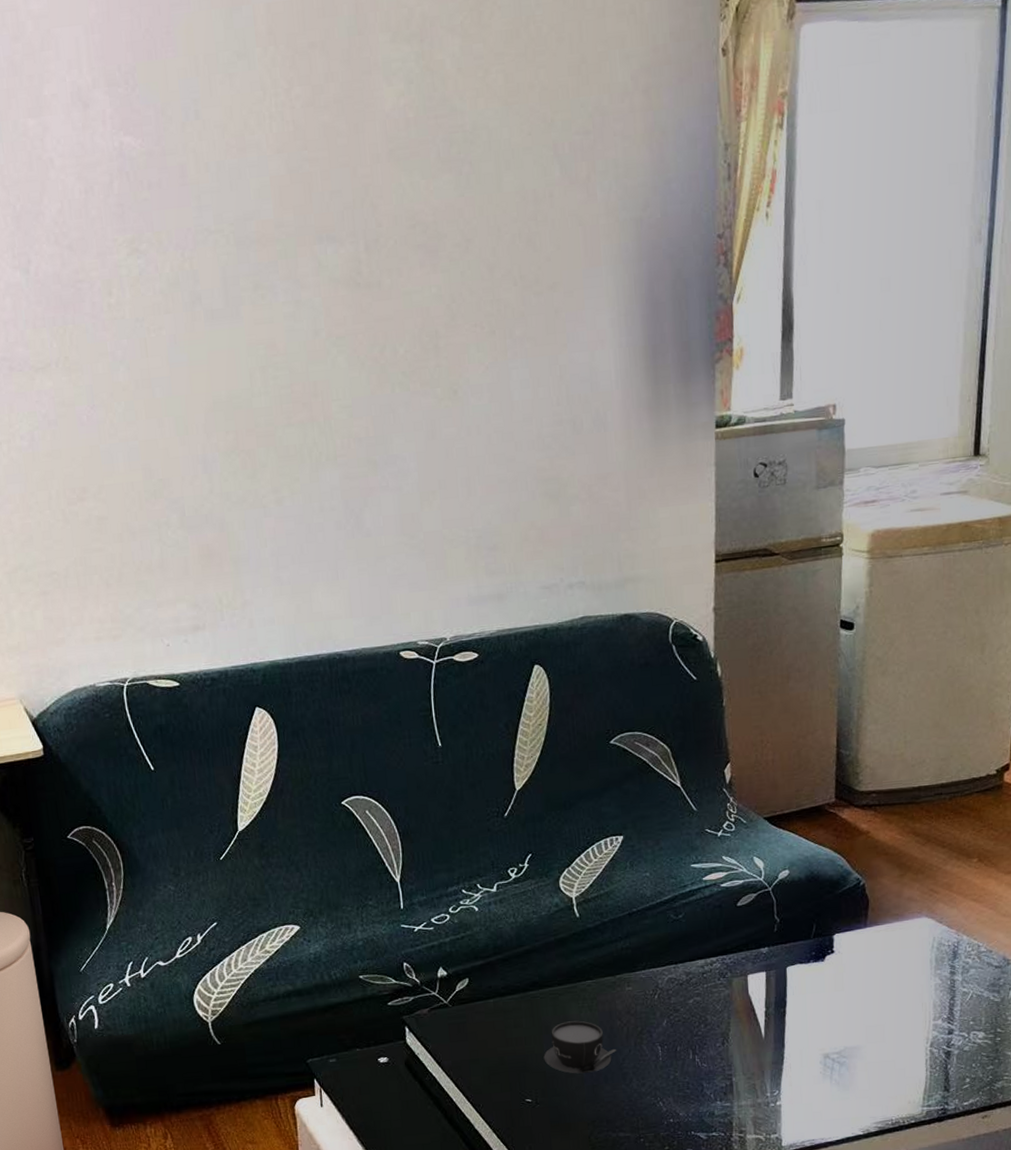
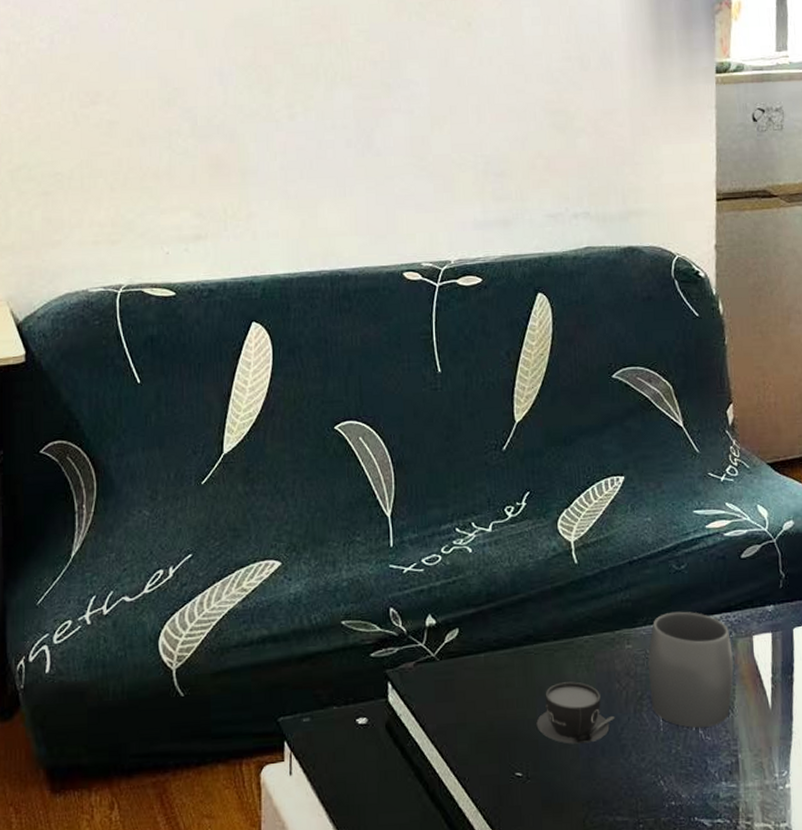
mug: none [647,956,729,1057] -> present [648,611,734,728]

